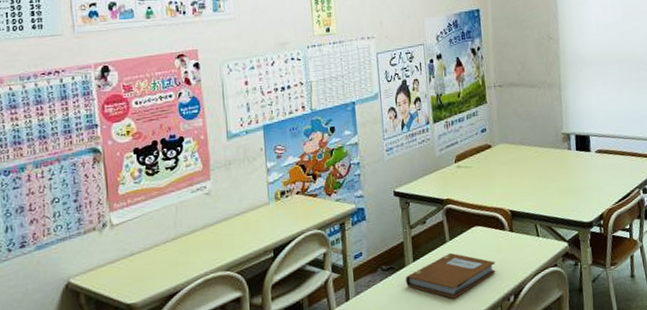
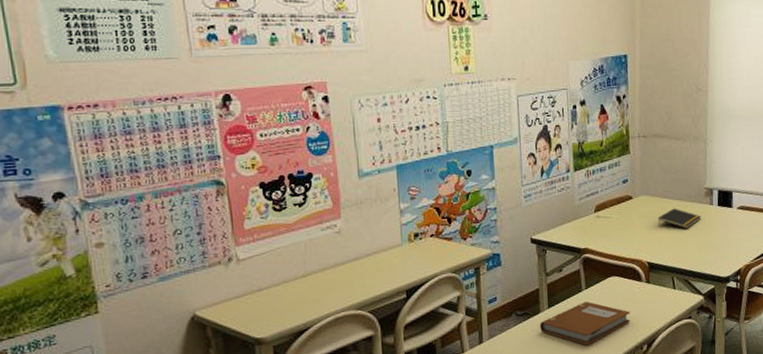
notepad: none [517,154,561,174] -> present [658,208,702,228]

